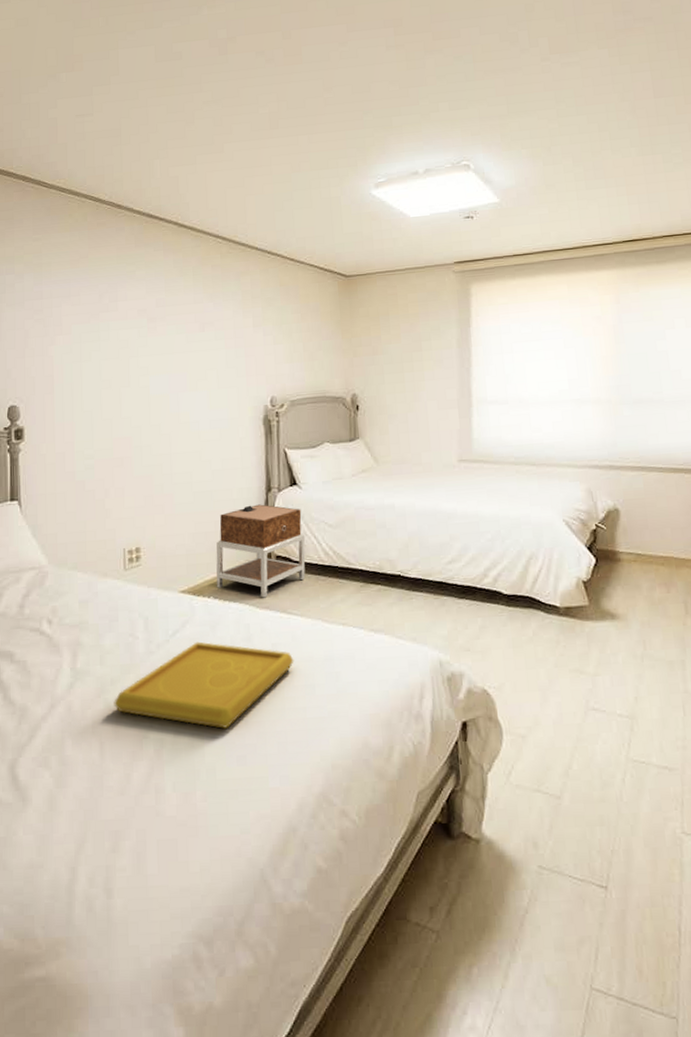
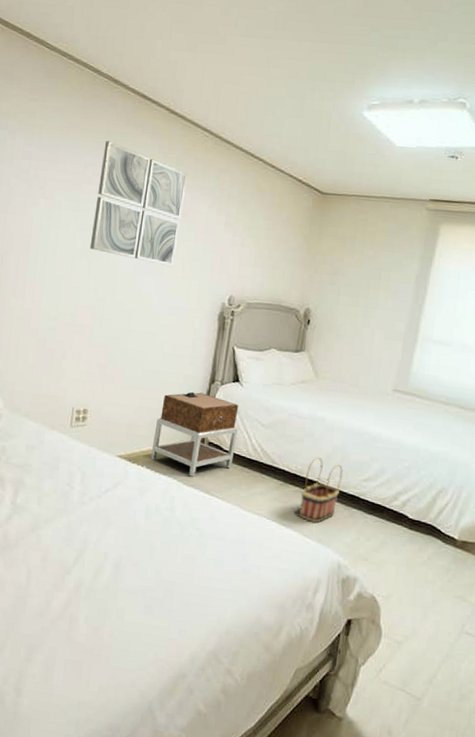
serving tray: present [114,641,294,729] -> none [44,502,209,581]
wall art: none [117,265,208,379] -> present [89,140,188,266]
basket: none [385,547,425,621] -> present [298,456,343,523]

